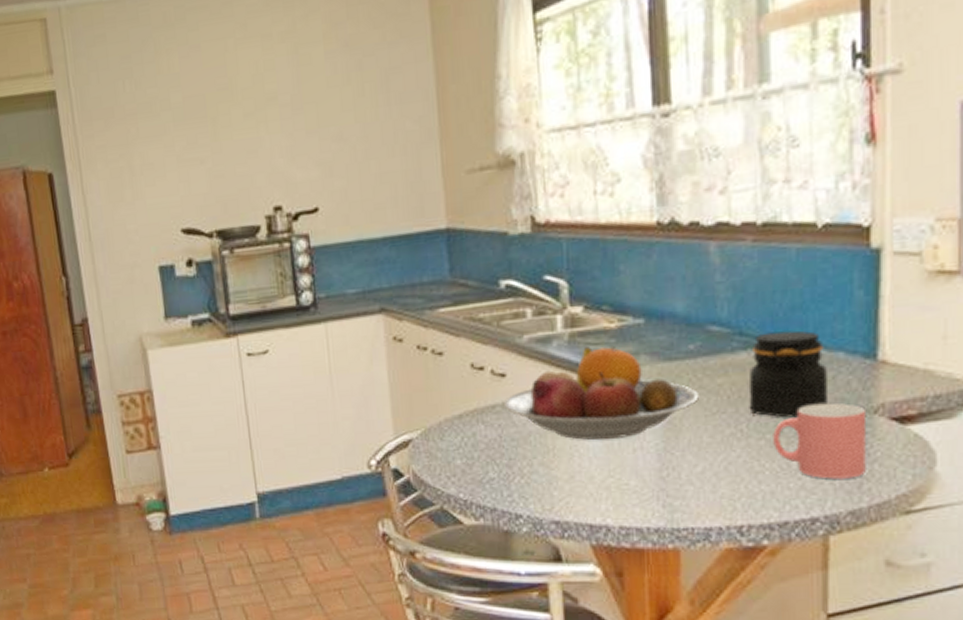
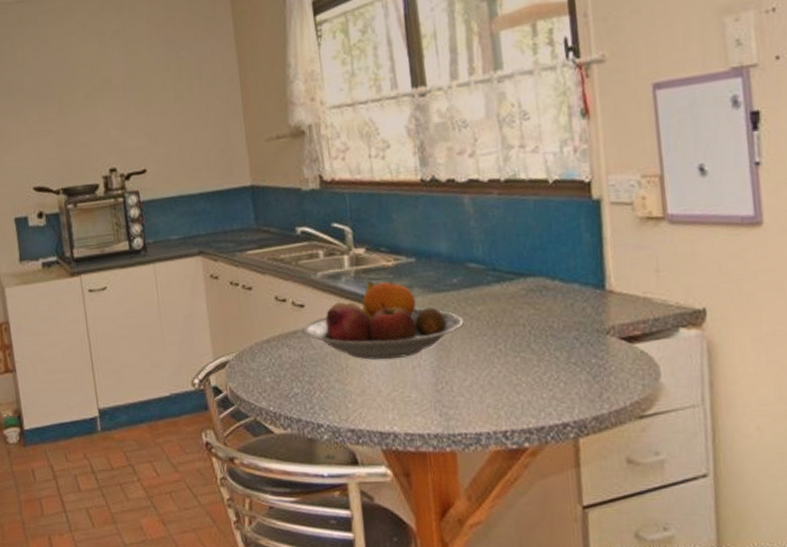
jar: present [748,330,827,418] -> none [503,266,568,339]
mug: present [773,403,866,479] -> none [526,326,604,390]

